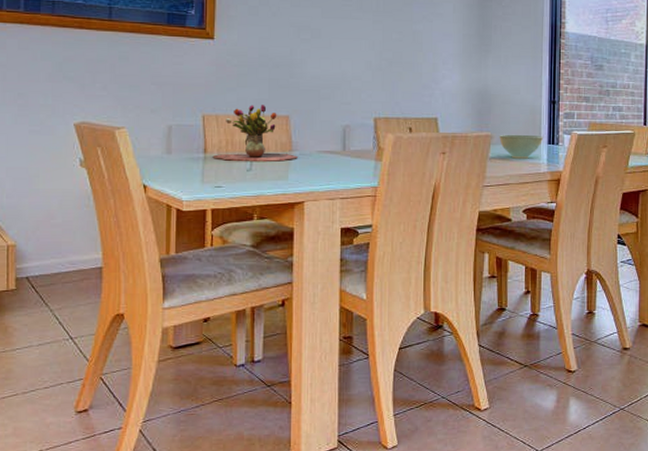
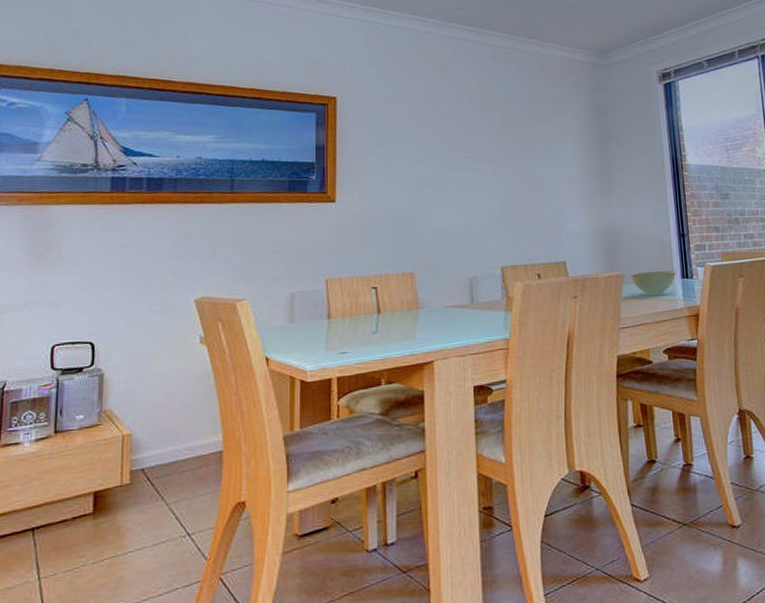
flower arrangement: present [212,105,298,161] -> none [336,263,425,325]

